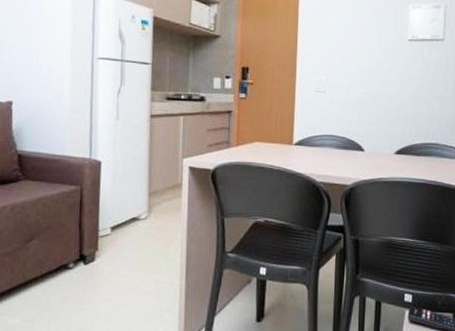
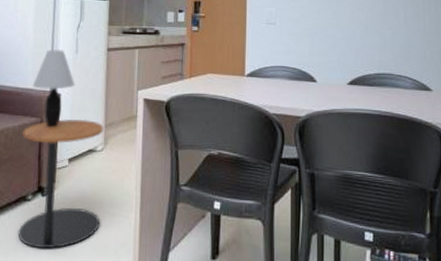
side table: none [59,187,148,316] -> present [17,119,104,249]
table lamp: none [70,114,117,196] -> present [32,49,75,128]

